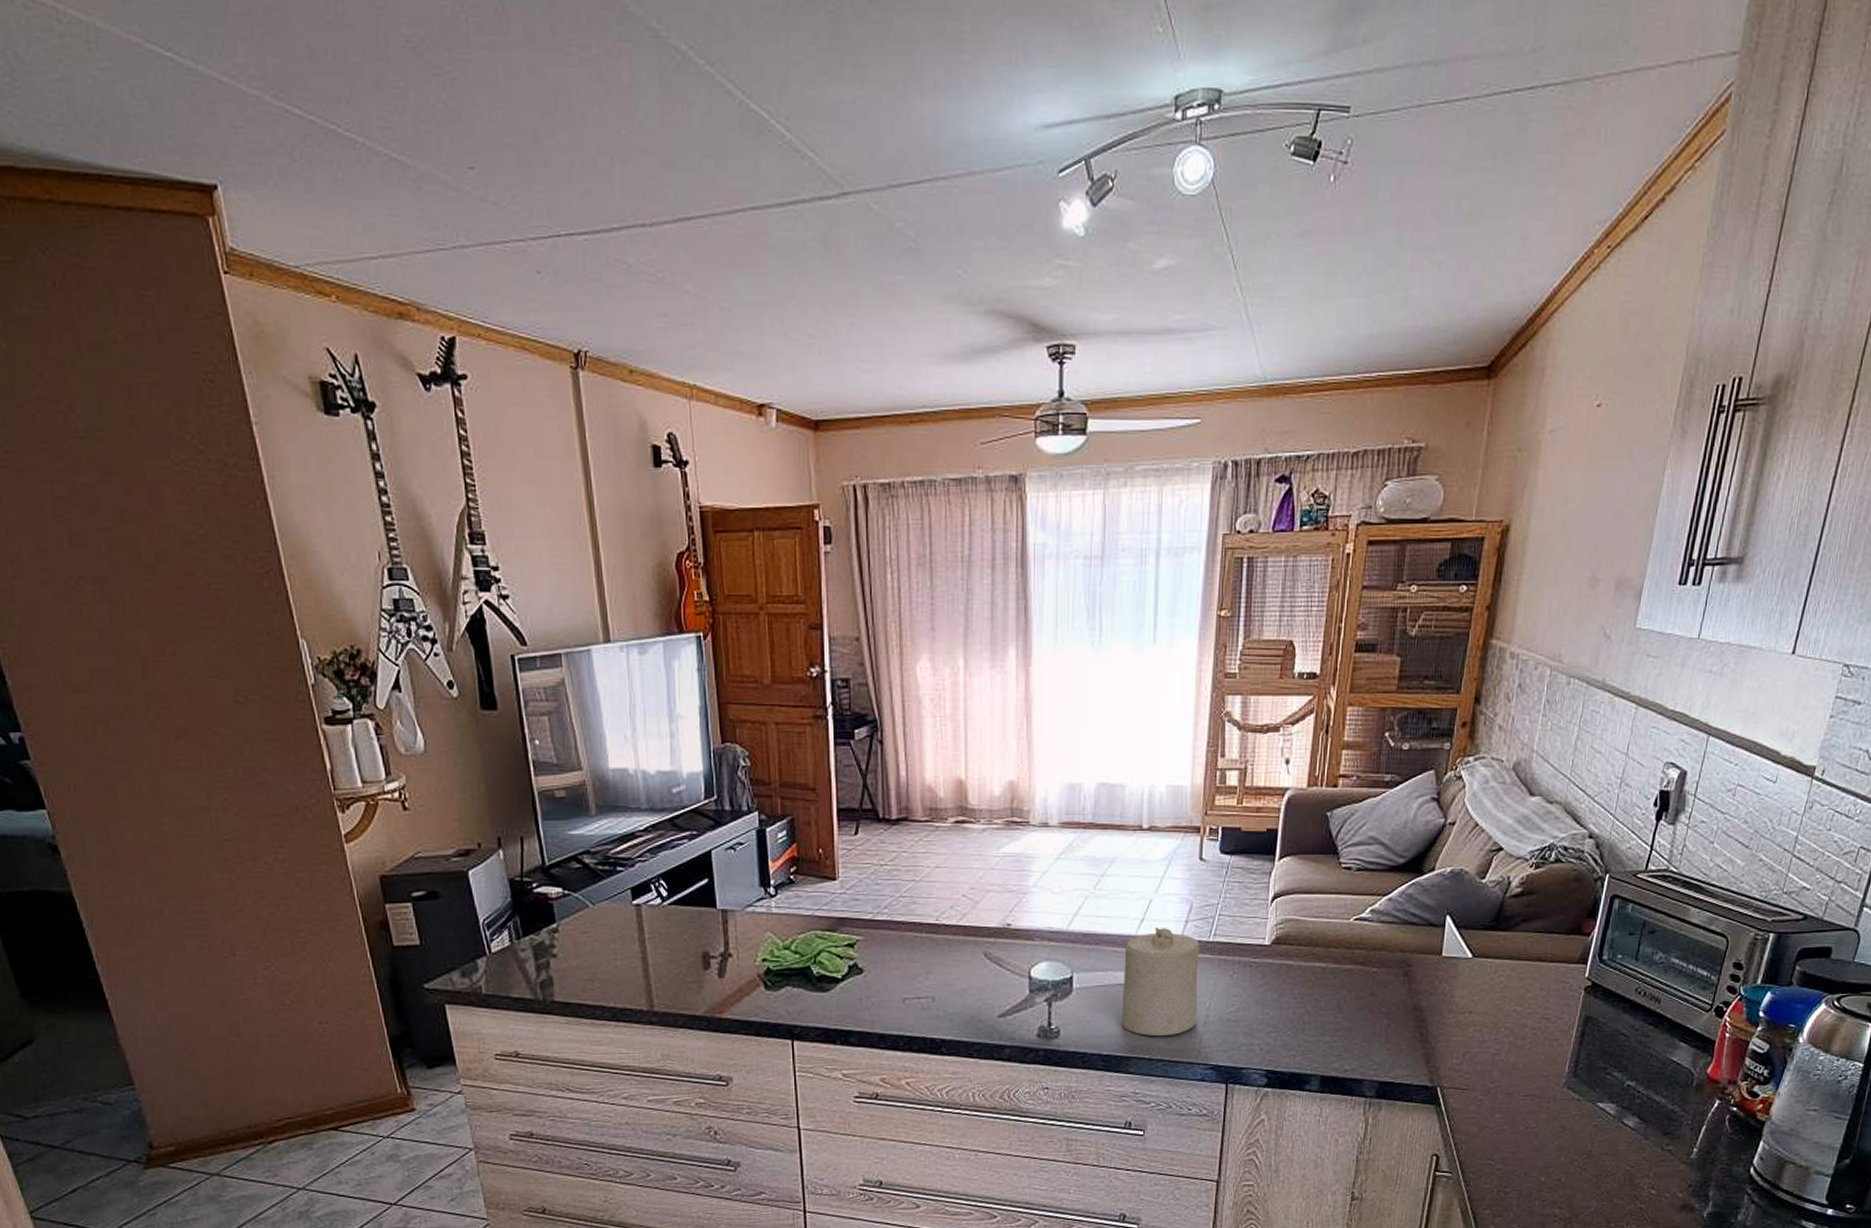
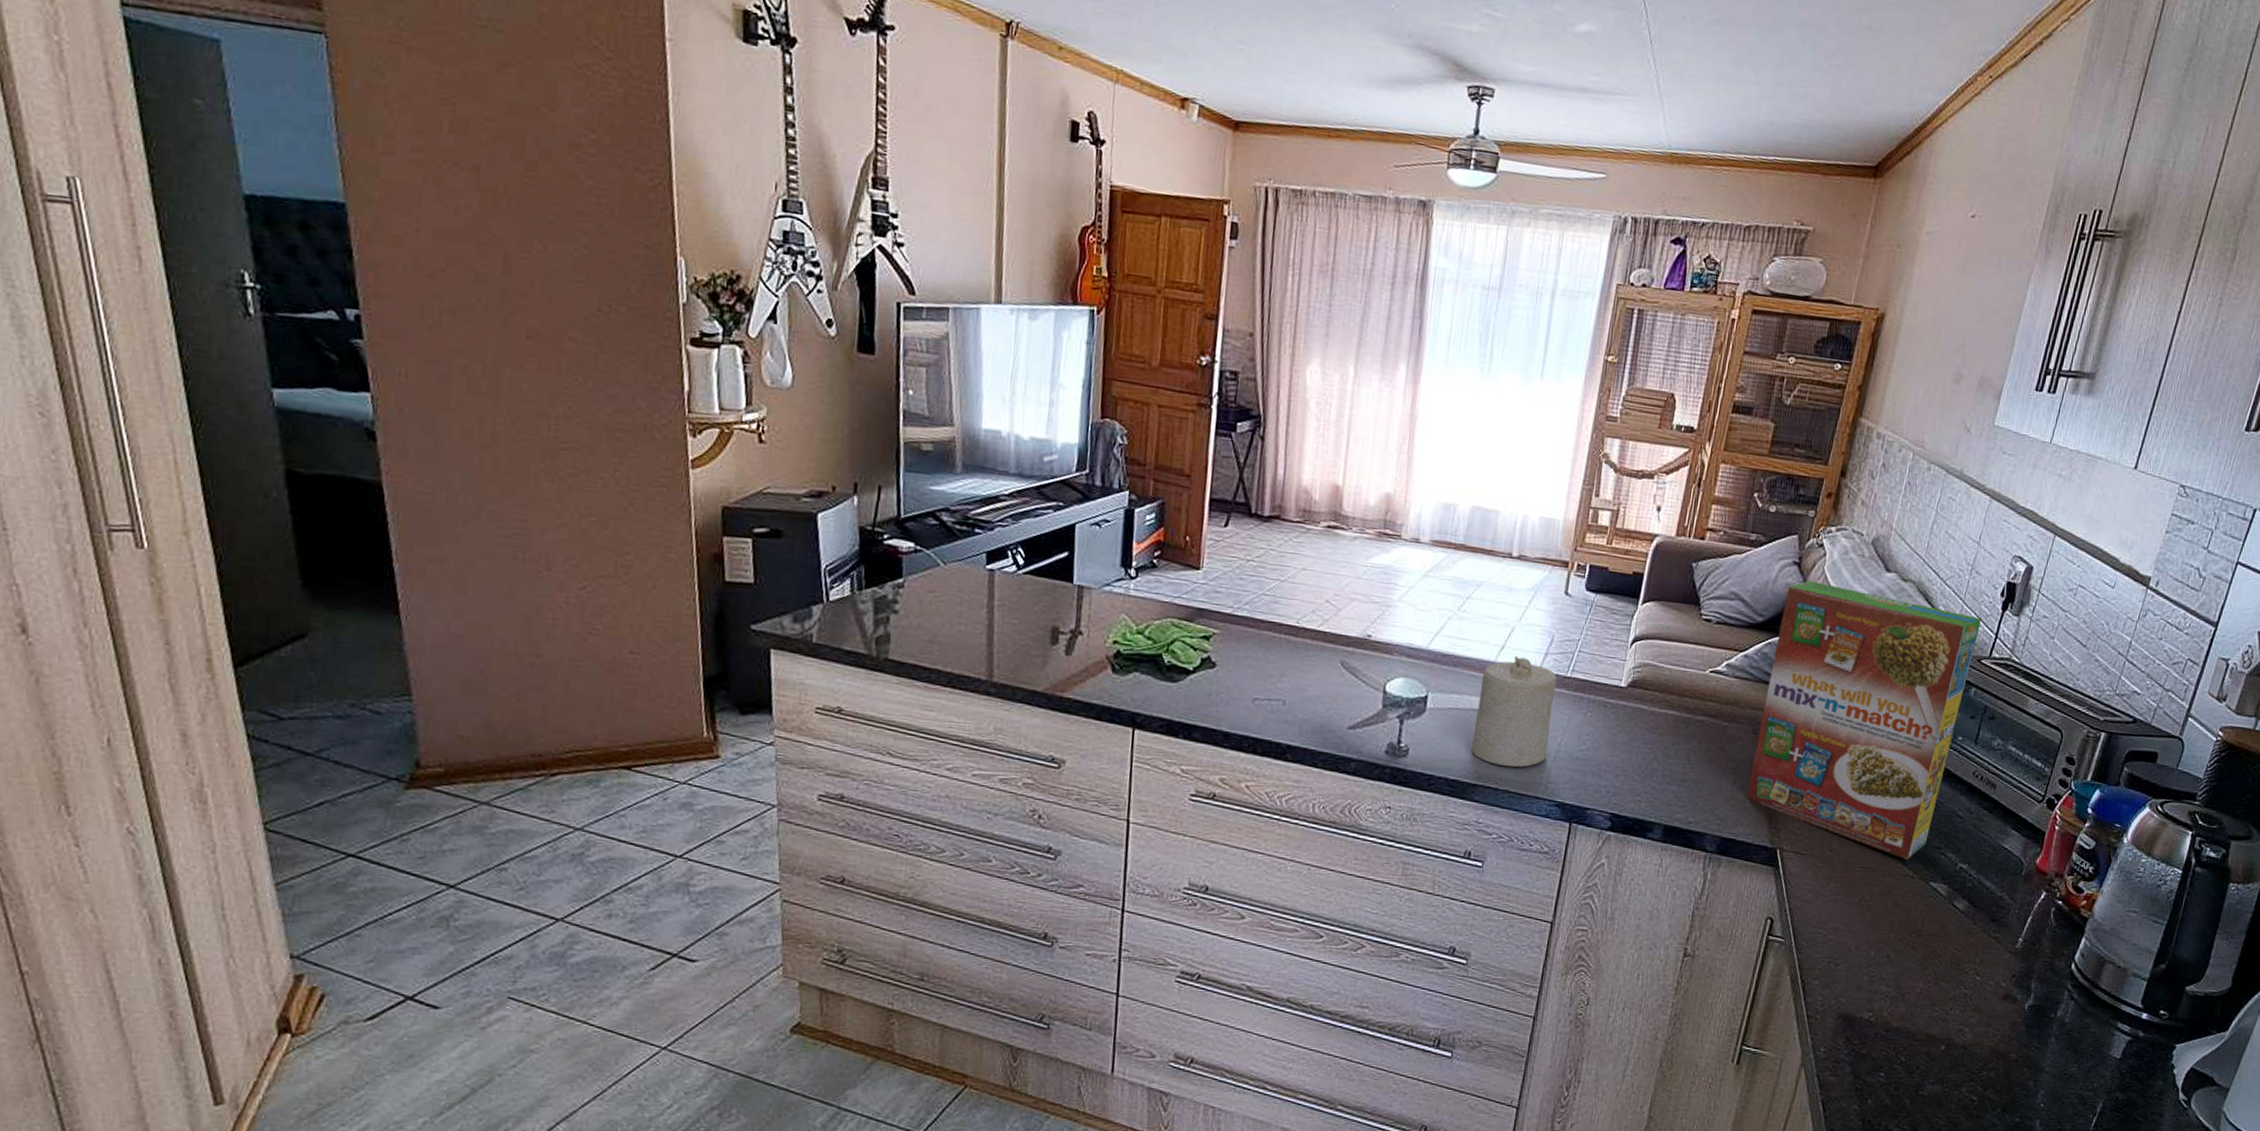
cereal box: none [1402,814,1634,1084] -> present [1746,580,1981,860]

